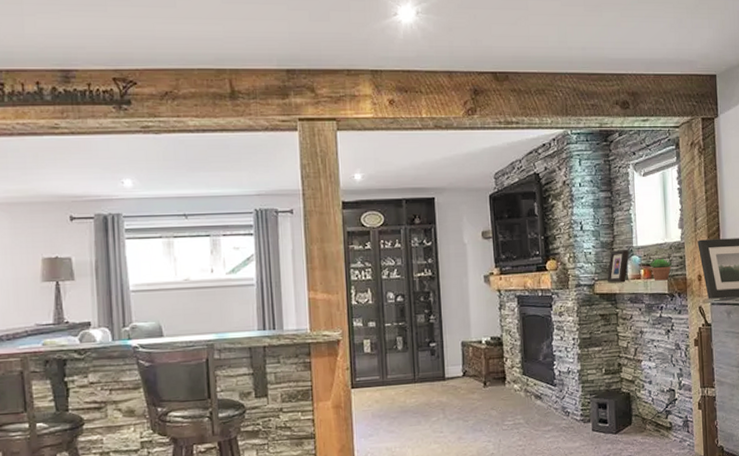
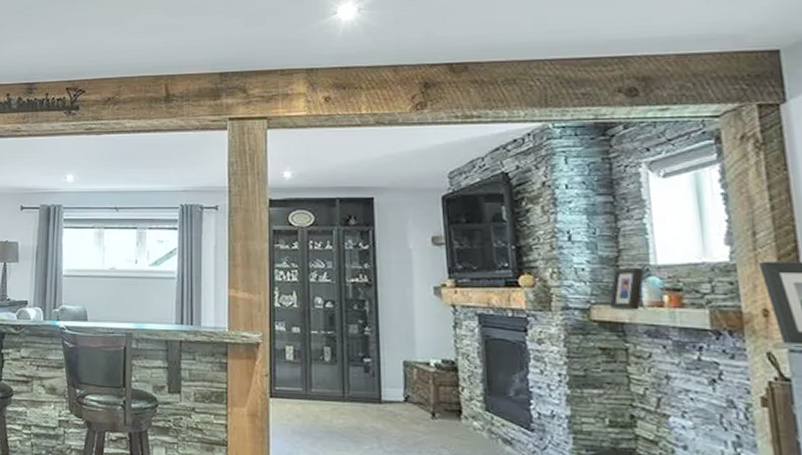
succulent plant: present [648,258,674,281] -> none [676,282,719,312]

